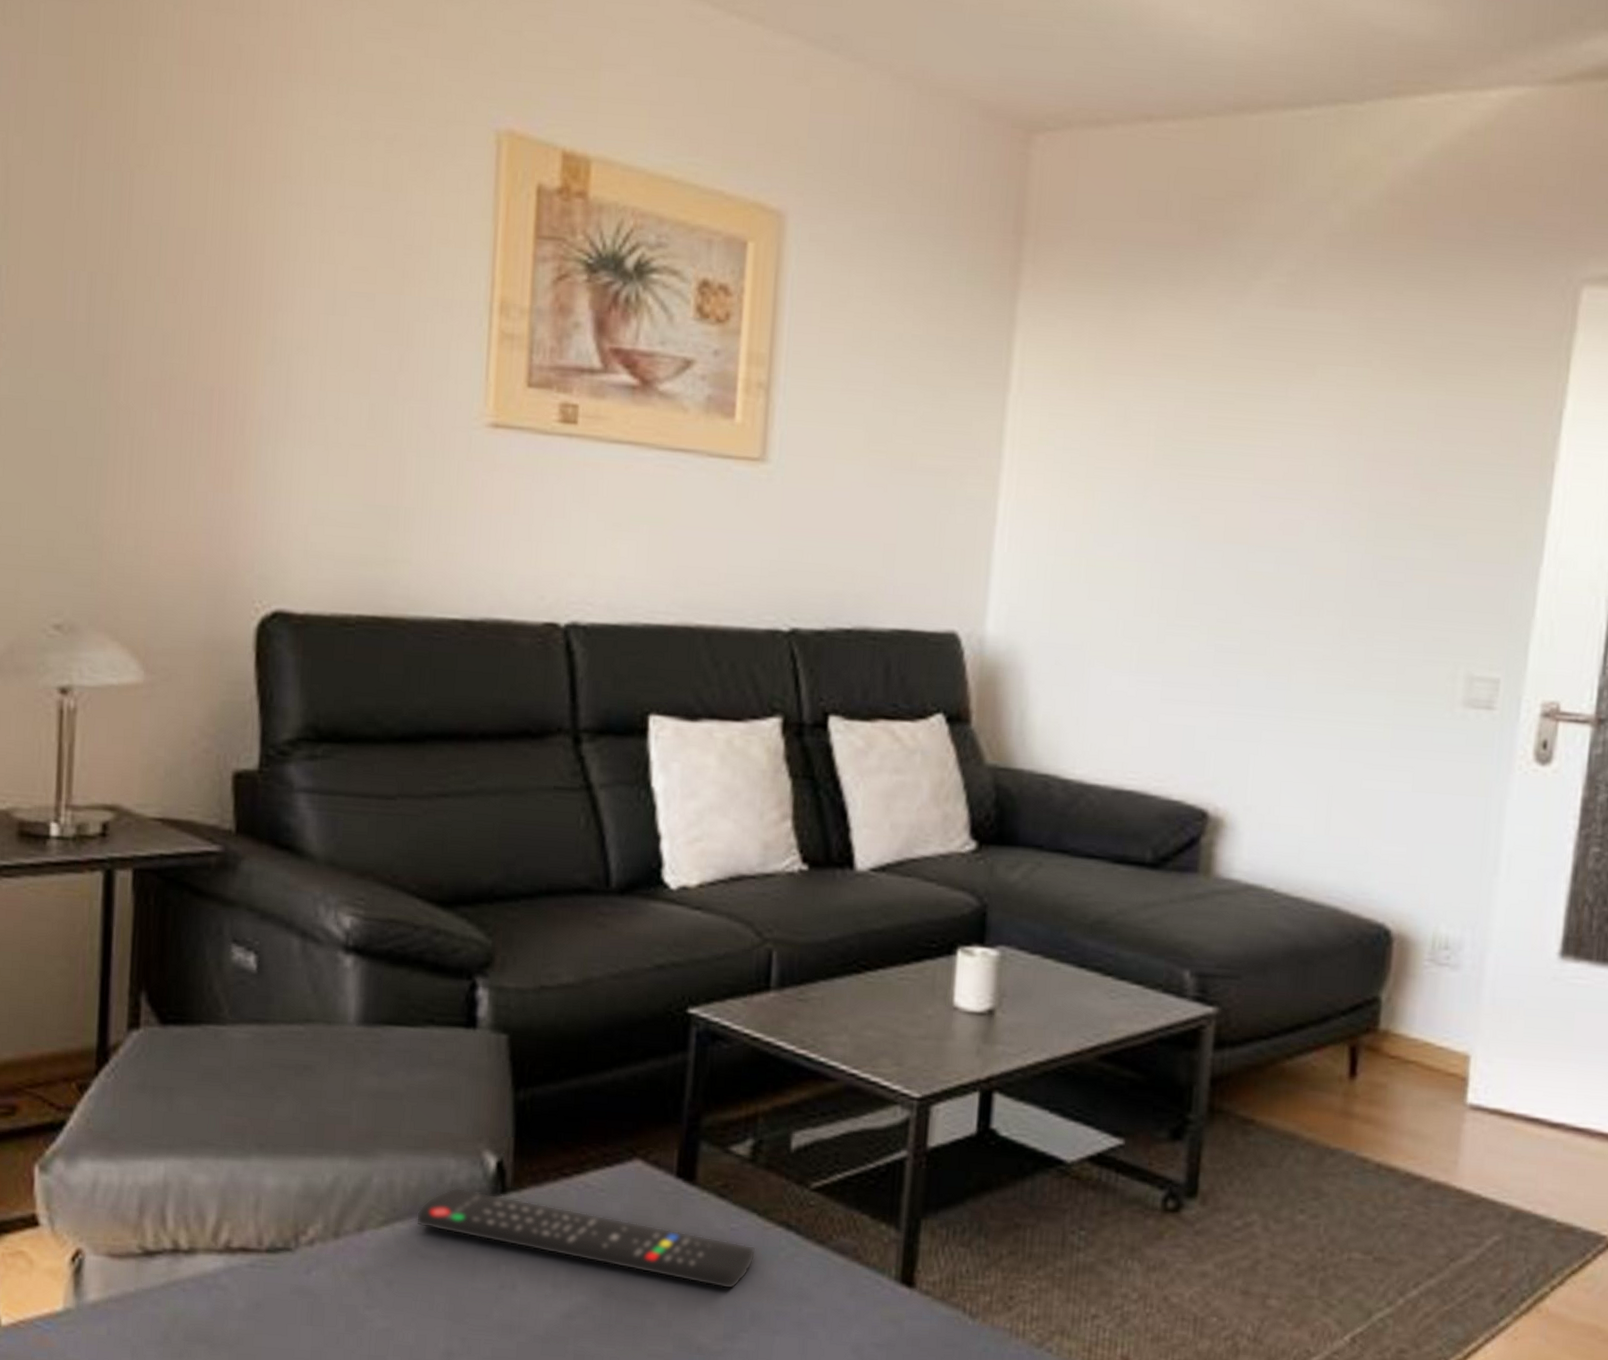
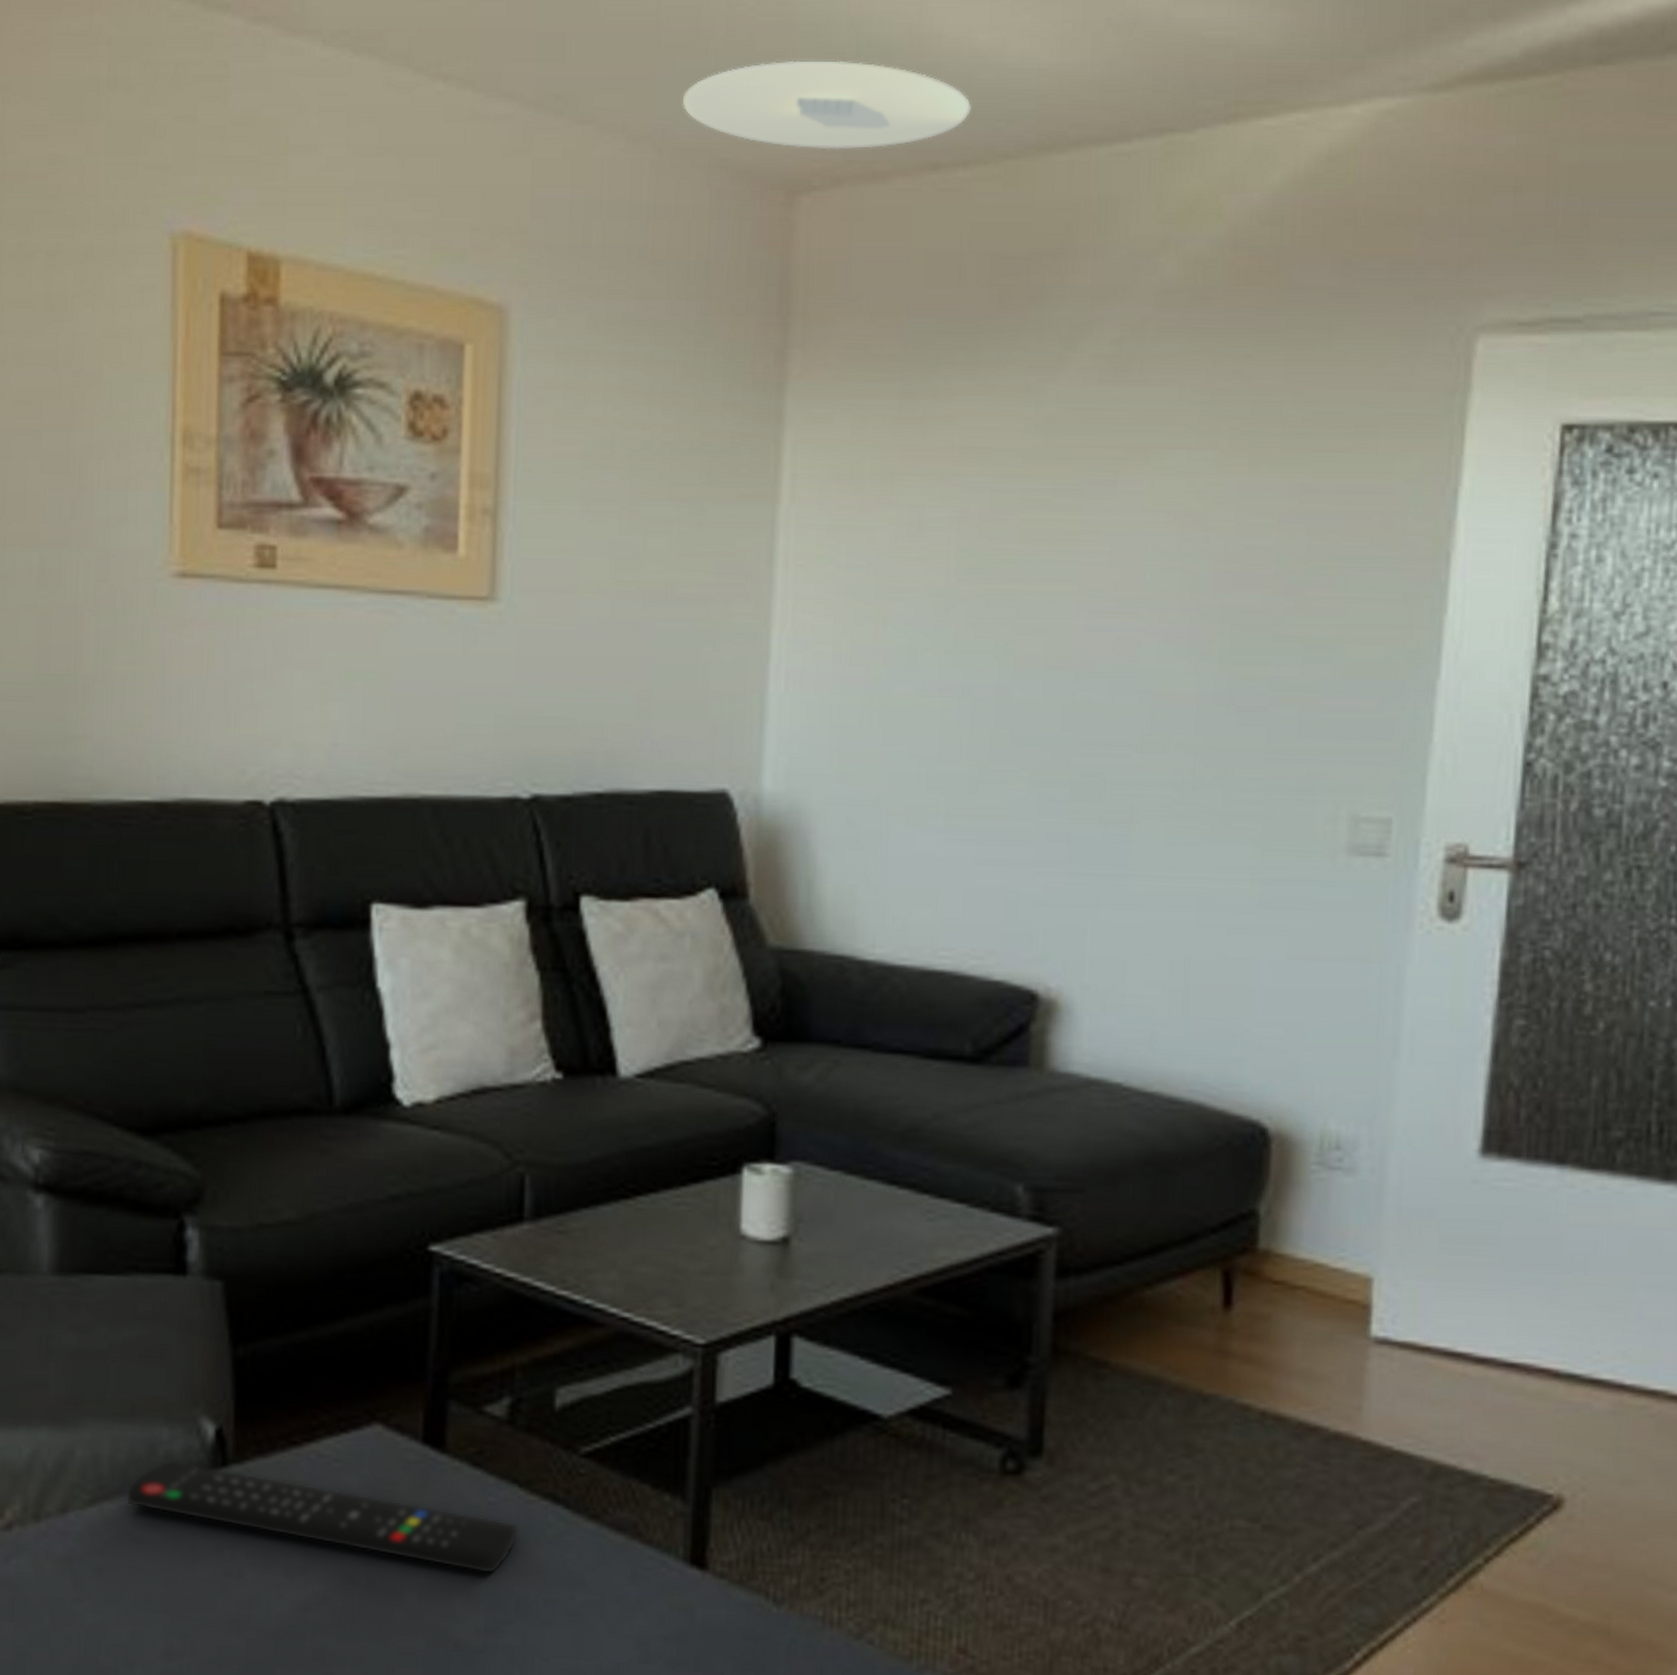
ceiling light: none [940,20,1181,99] -> present [682,60,971,150]

